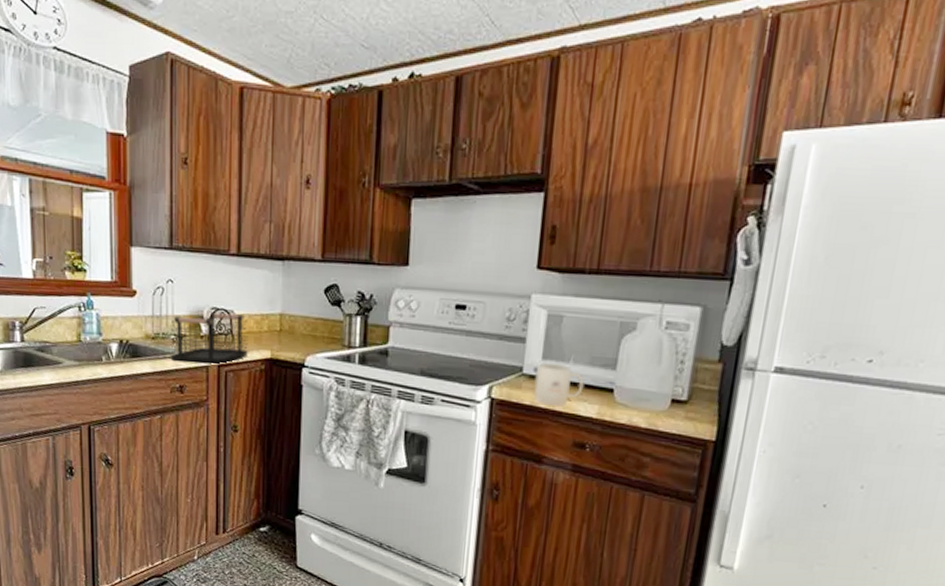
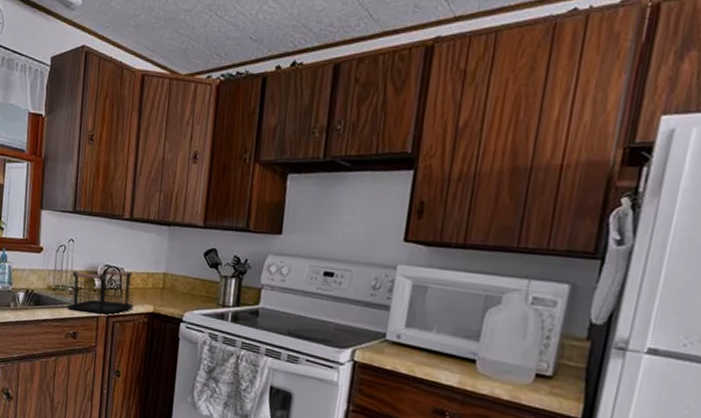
mug: present [533,363,584,408] -> none [395,331,447,374]

